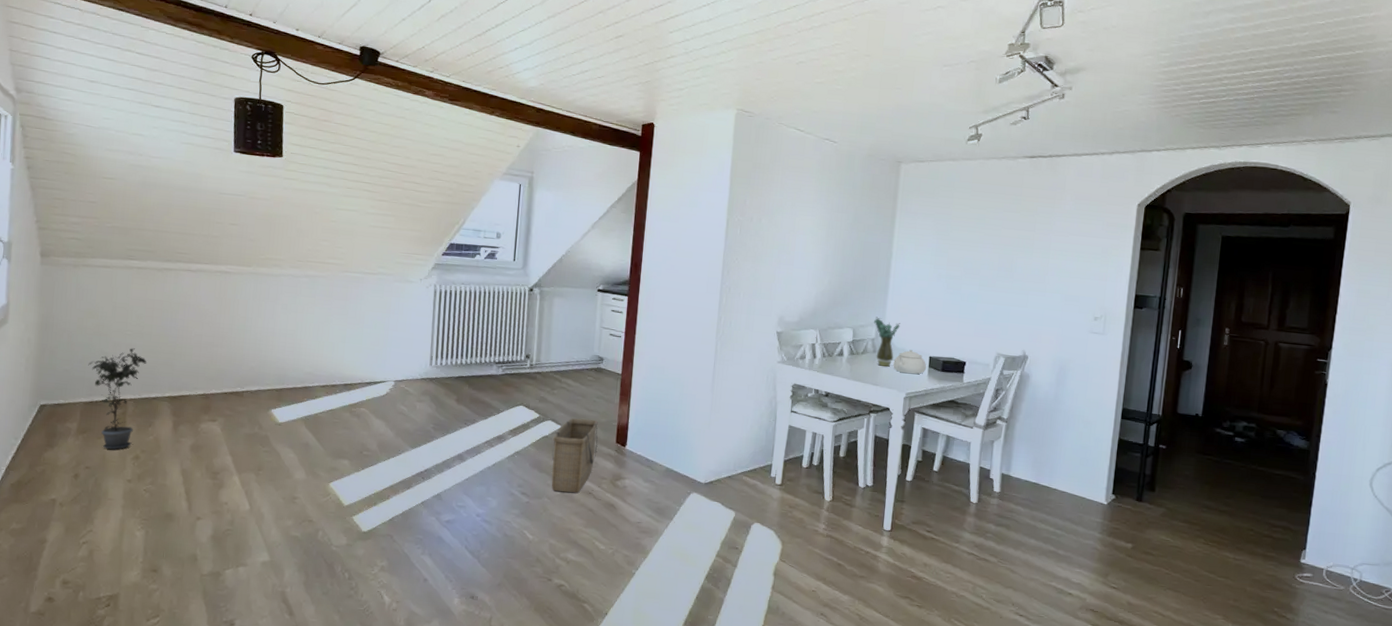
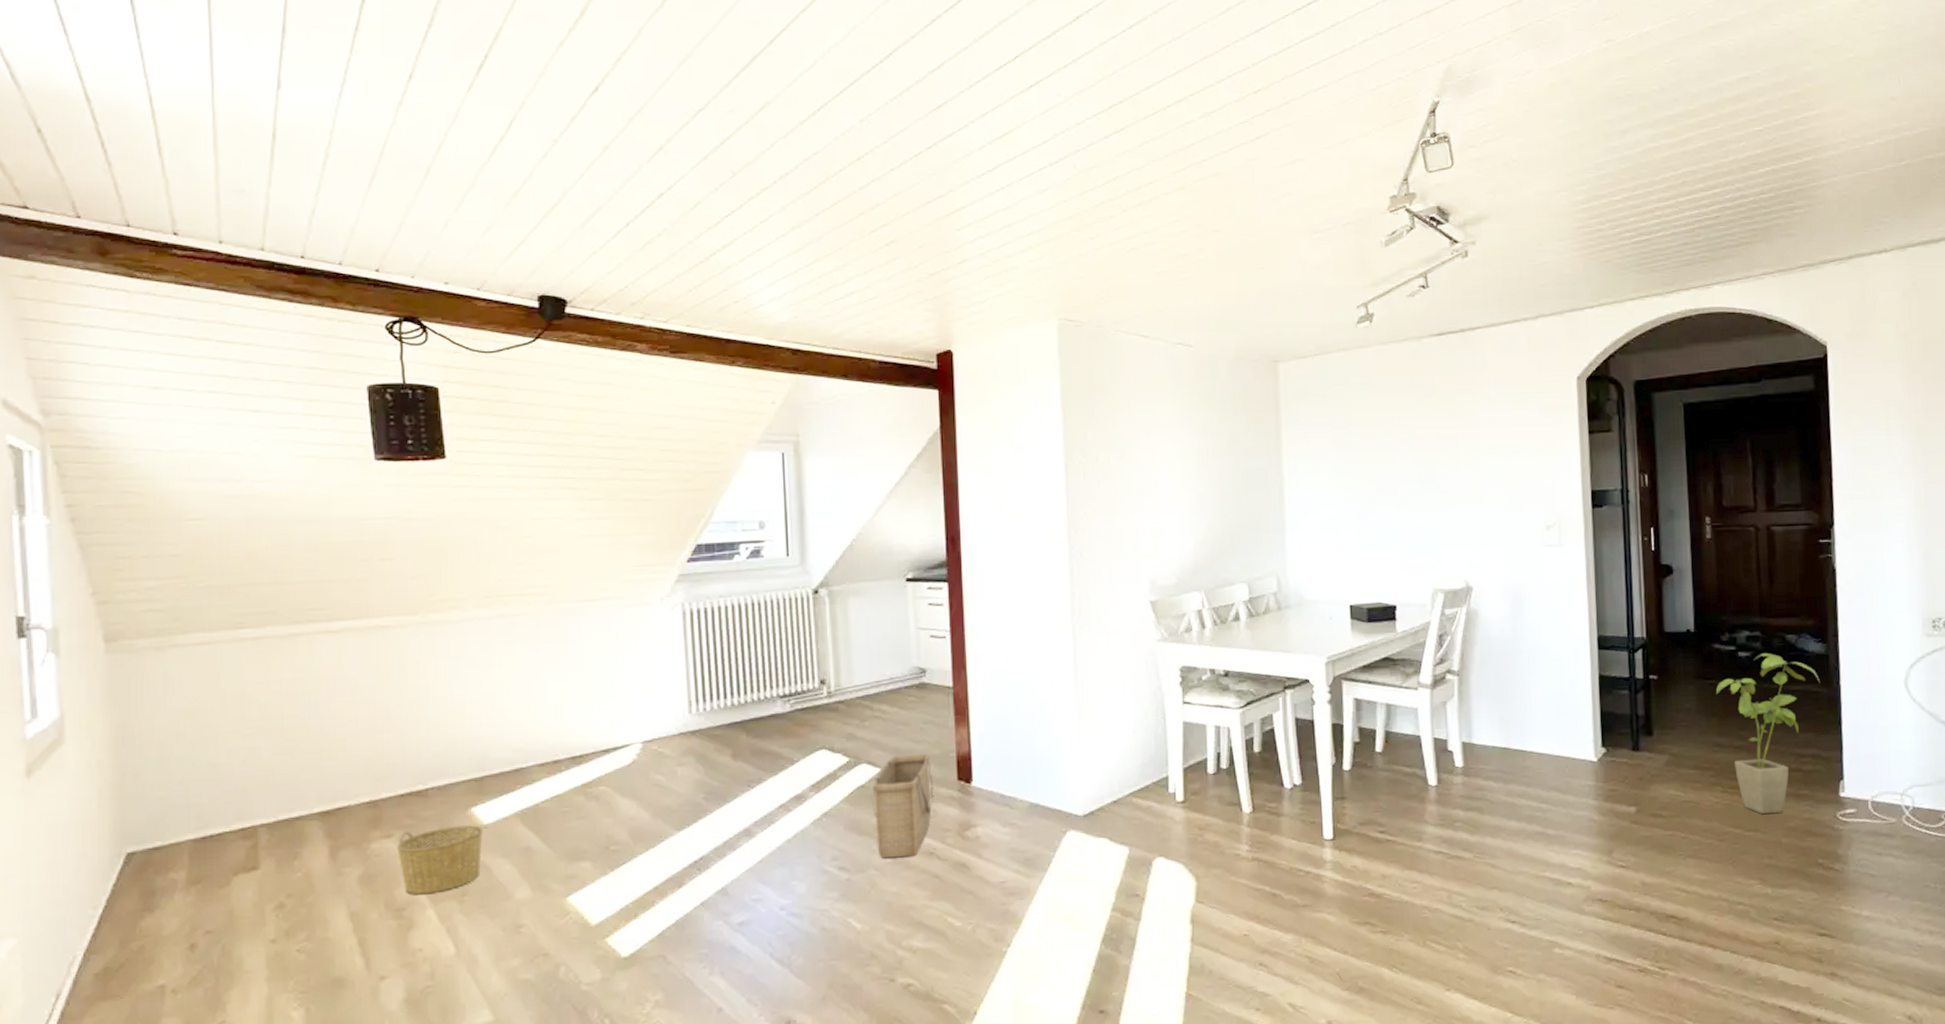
potted plant: present [88,348,147,450] -> none [193,752,281,902]
basket: none [218,418,278,466] -> present [397,825,483,895]
vase: present [874,317,900,367] -> none [1273,563,1307,626]
teapot: present [893,350,927,375] -> none [1305,600,1348,632]
house plant: none [1212,441,1299,567] -> present [1716,653,1820,815]

